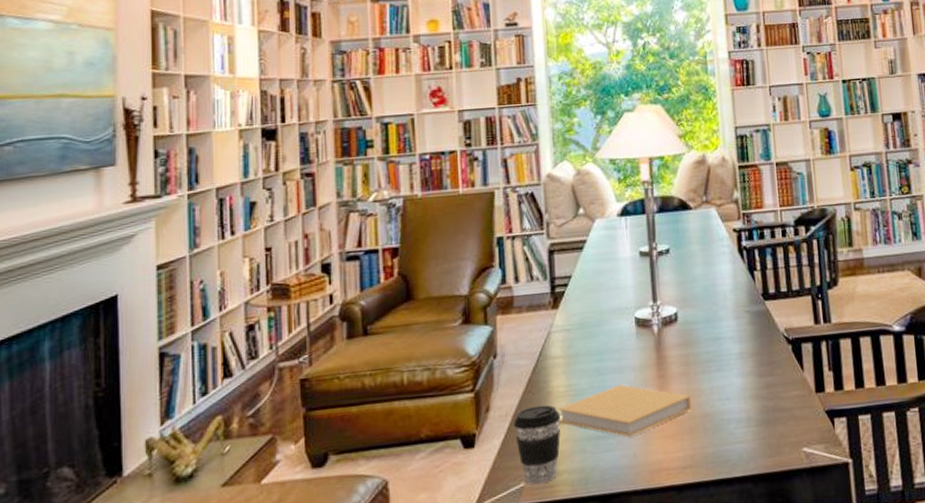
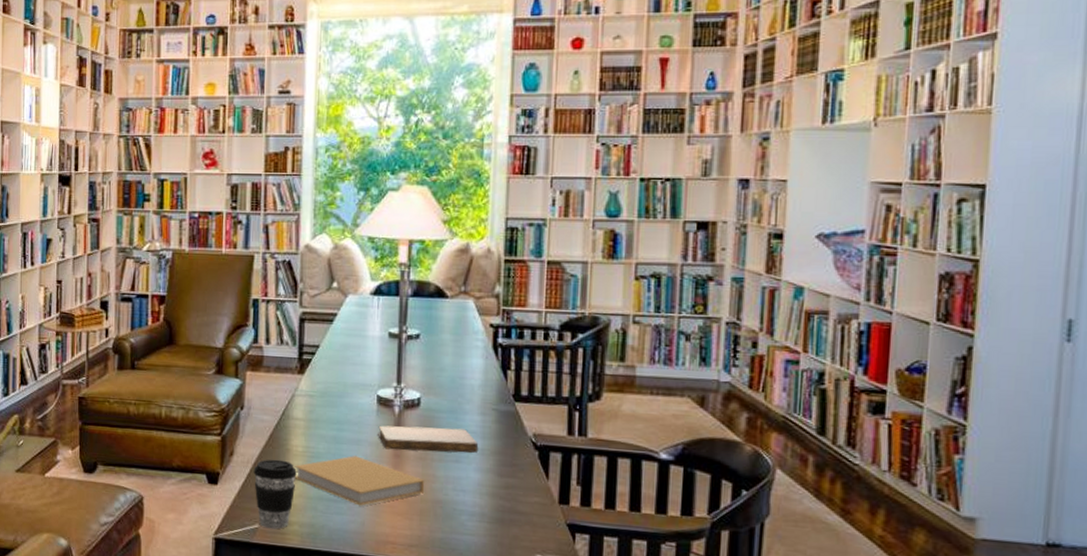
notebook: none [639,336,738,372] -> present [378,425,479,453]

